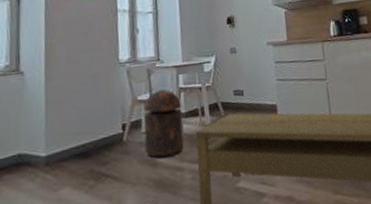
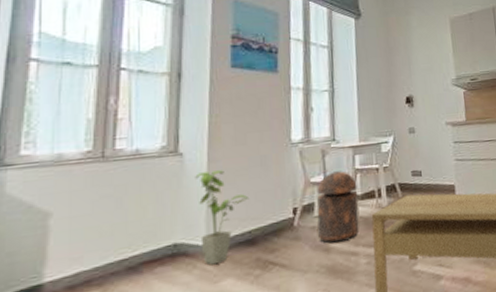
house plant: none [35,88,83,175] -> present [195,170,250,265]

